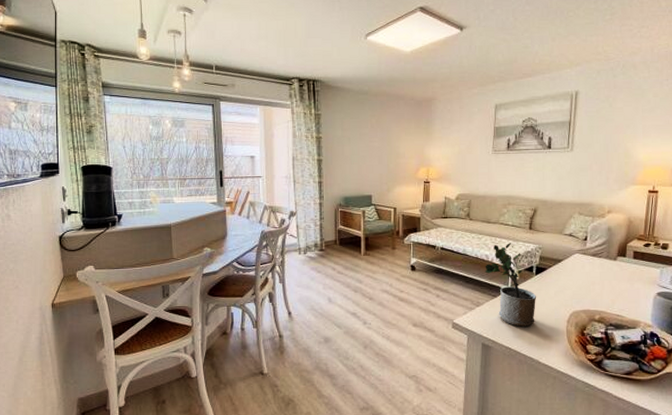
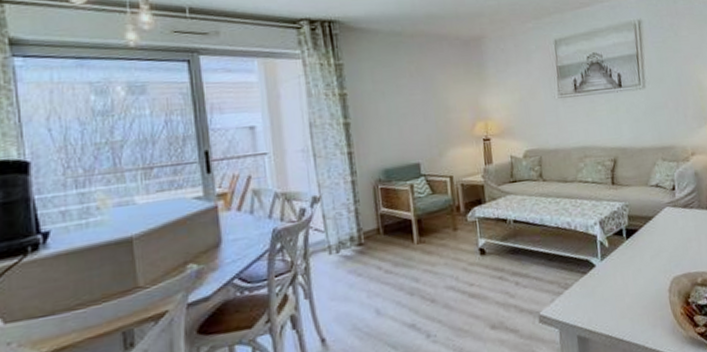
potted plant: present [485,243,537,327] -> none [568,203,634,307]

